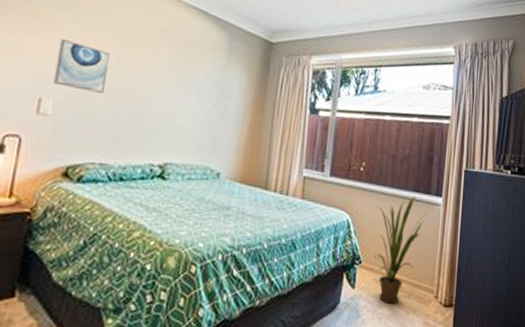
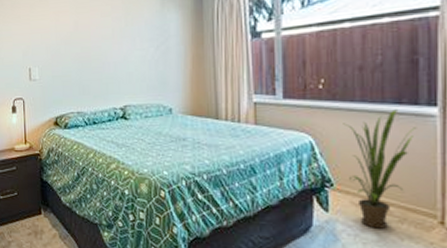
wall art: present [53,38,110,93] -> none [34,18,70,57]

